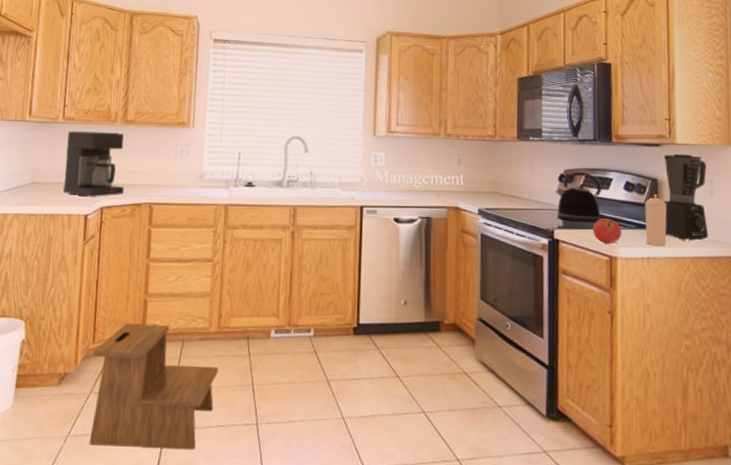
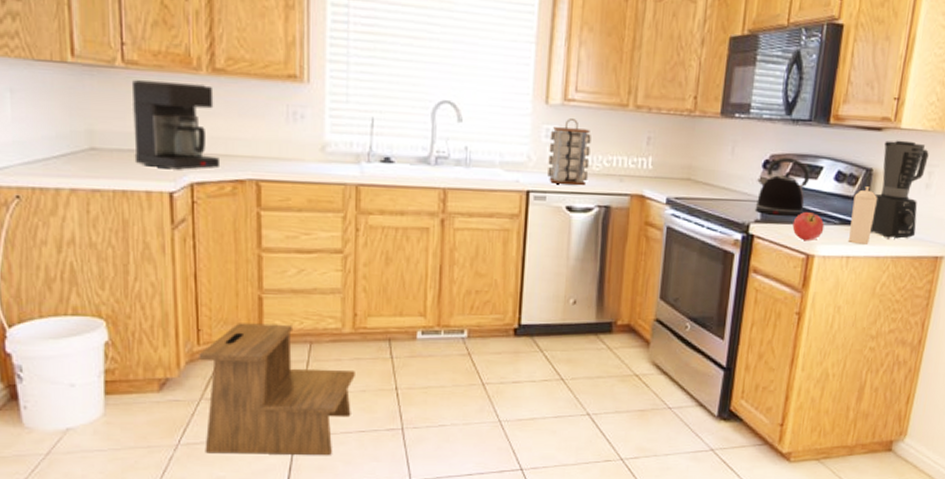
spice rack: none [377,147,411,201] -> present [547,119,591,186]

